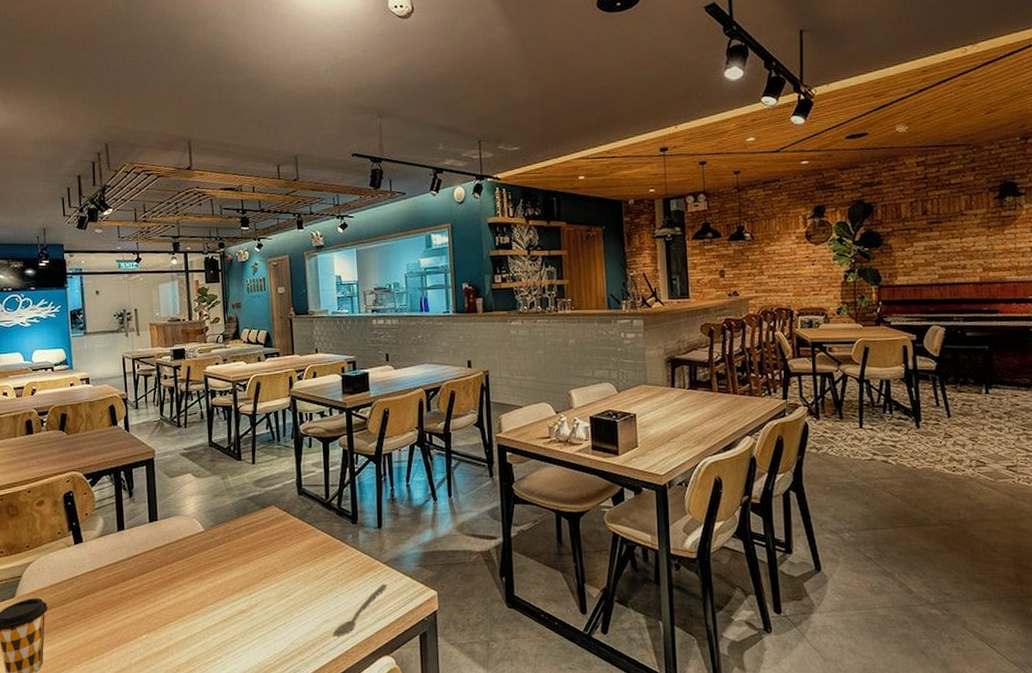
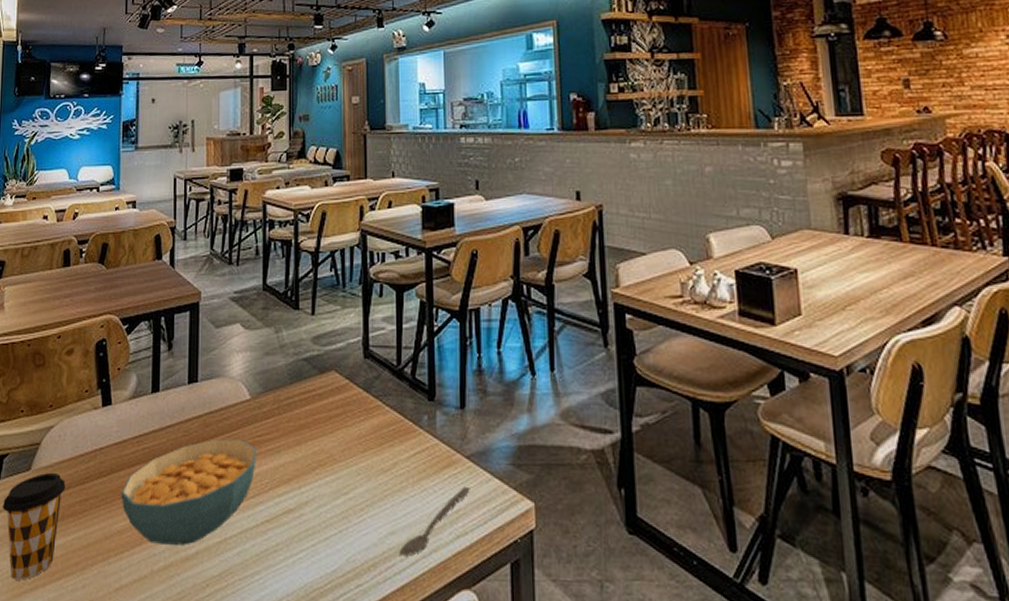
cereal bowl: none [98,562,213,644] -> present [121,439,258,546]

